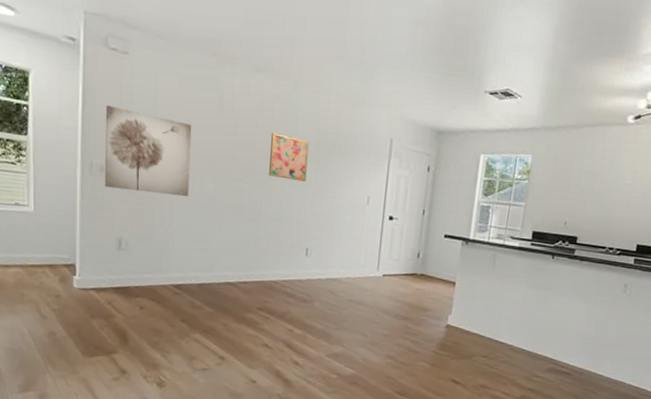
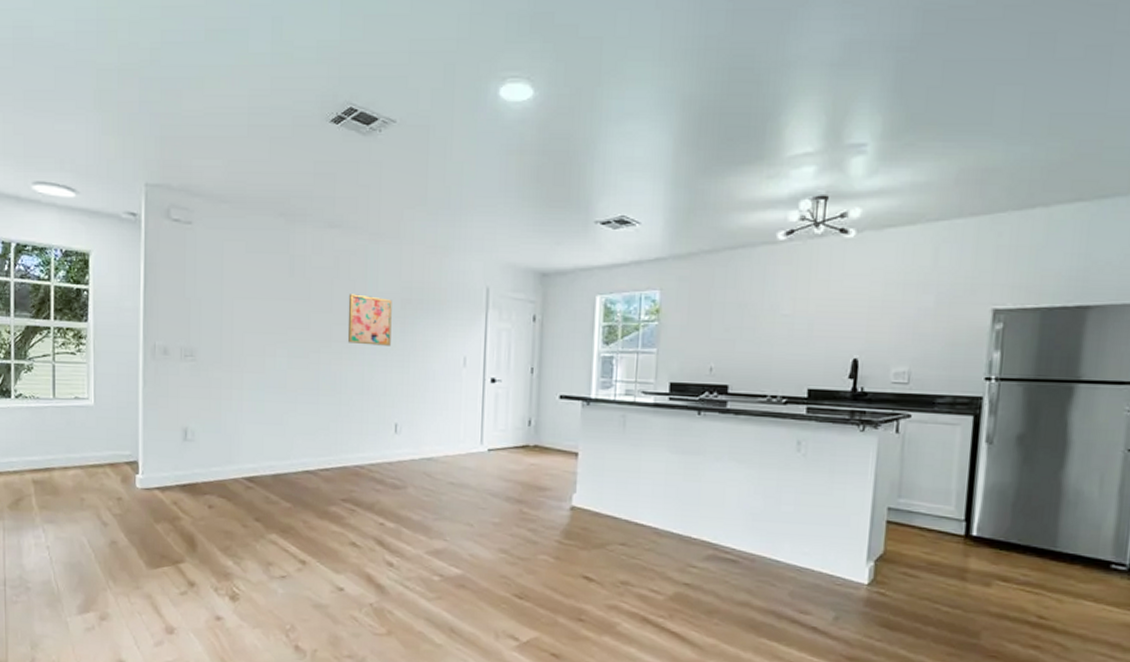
wall art: present [105,106,192,197] -> none [168,281,261,375]

